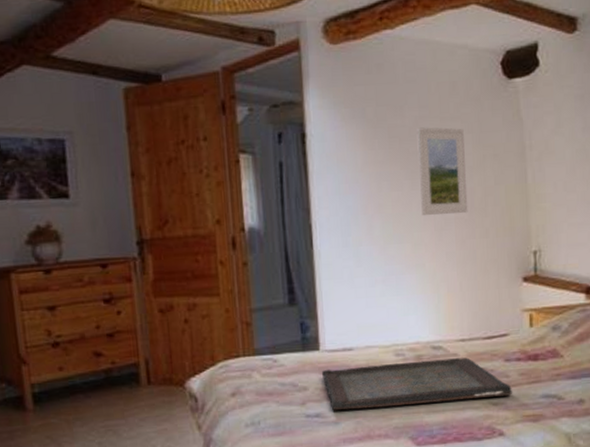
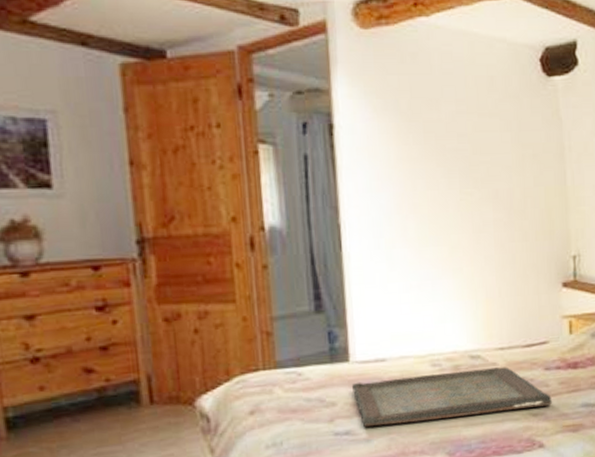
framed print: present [416,127,468,216] -> none [453,123,507,217]

